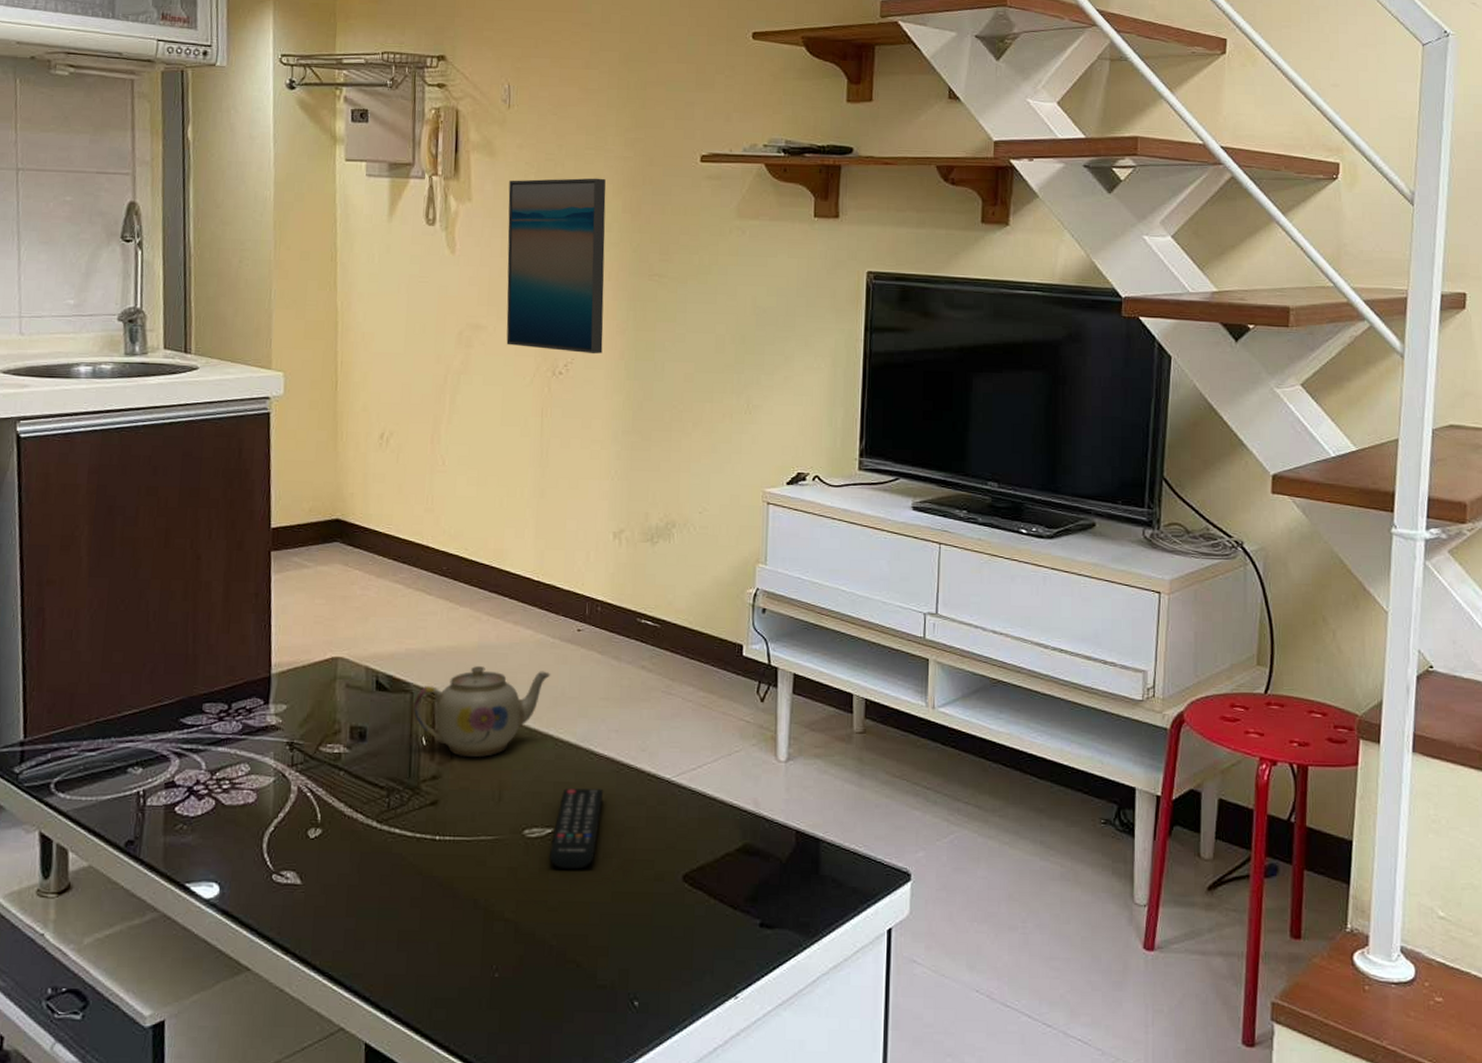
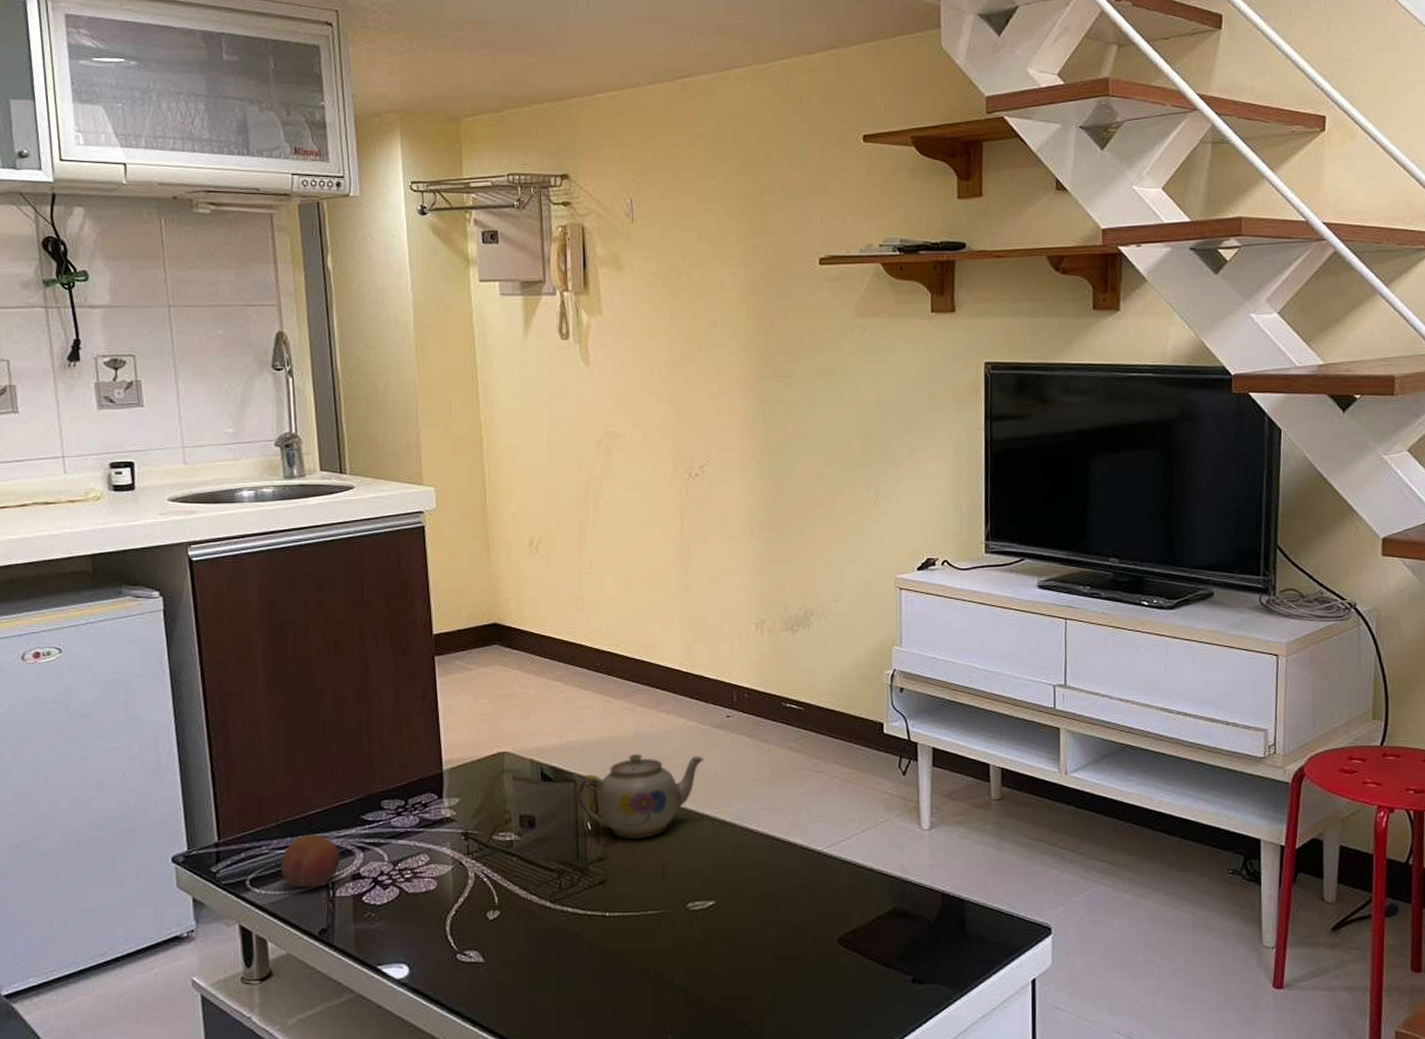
fruit: none [88,736,156,795] -> present [280,834,341,888]
wall art: present [506,178,606,355] -> none [637,285,735,455]
remote control: present [550,788,604,870] -> none [713,862,760,938]

